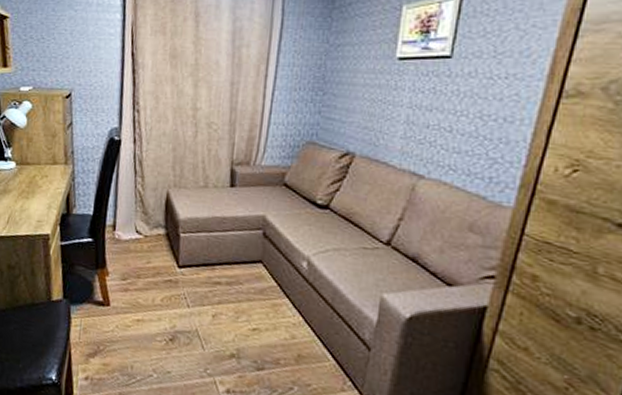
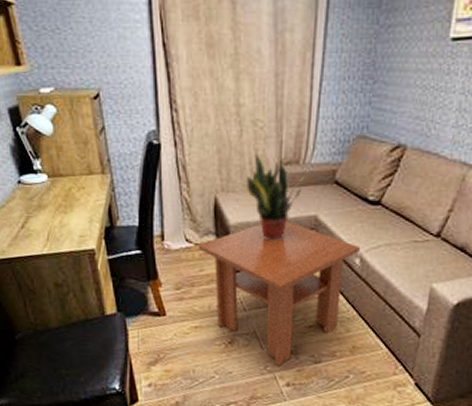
coffee table: none [147,220,309,370] -> present [198,222,361,366]
potted plant: none [198,153,255,239] -> present [247,153,305,242]

